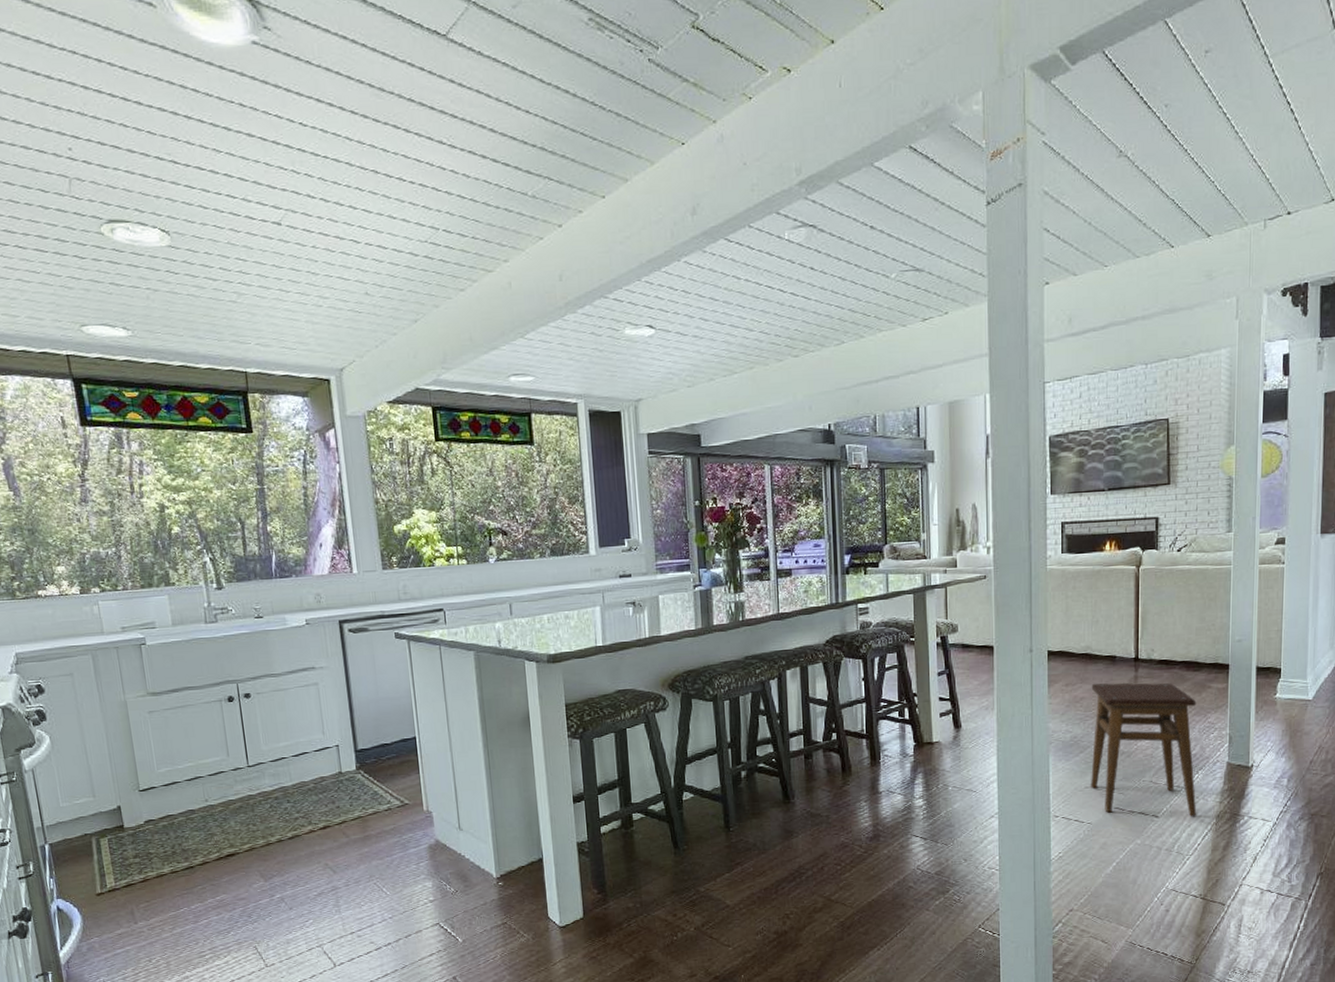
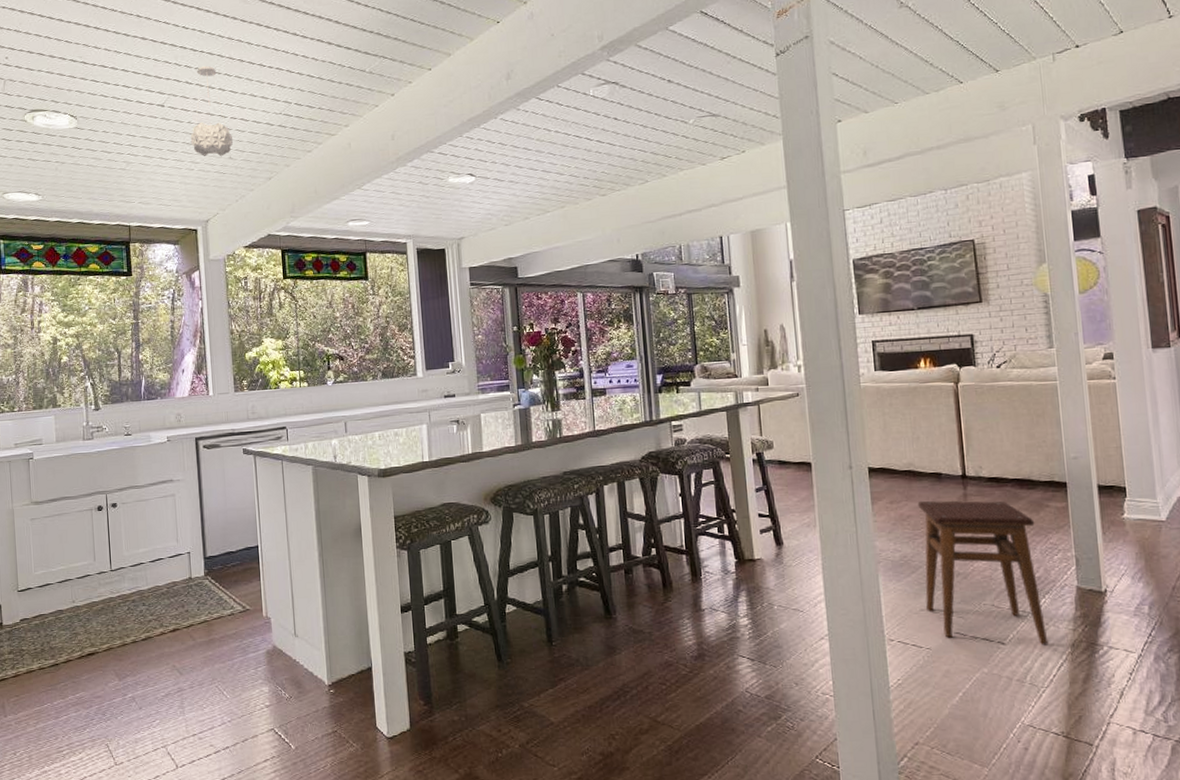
pendant light: none [315,175,369,292] -> present [190,65,233,157]

